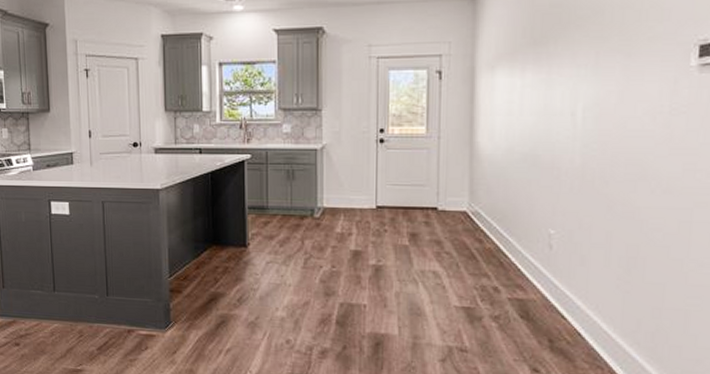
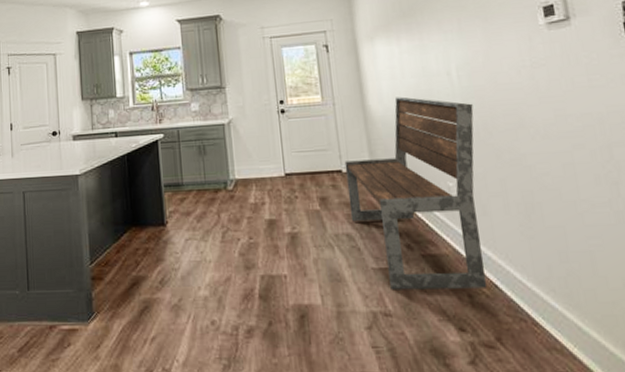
bench: none [440,135,593,335] -> present [344,97,488,290]

